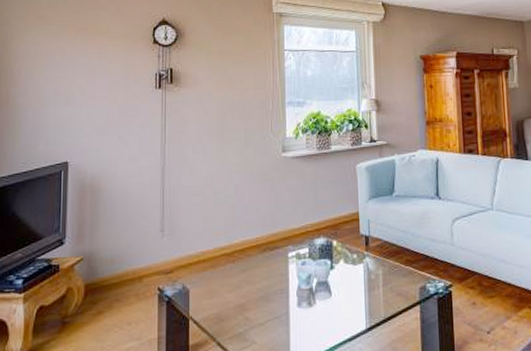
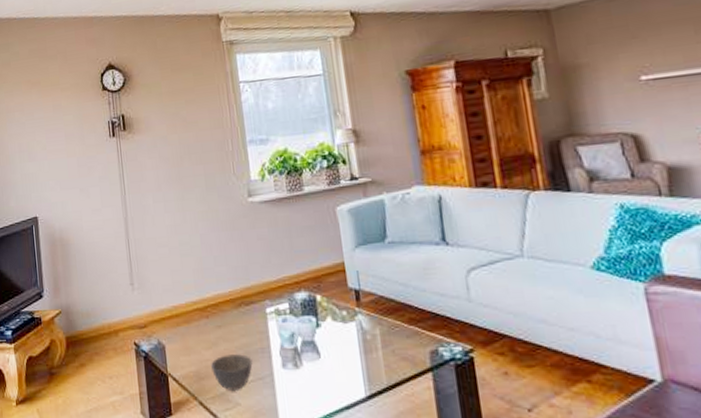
bowl: none [232,296,271,330] -> present [211,354,253,390]

